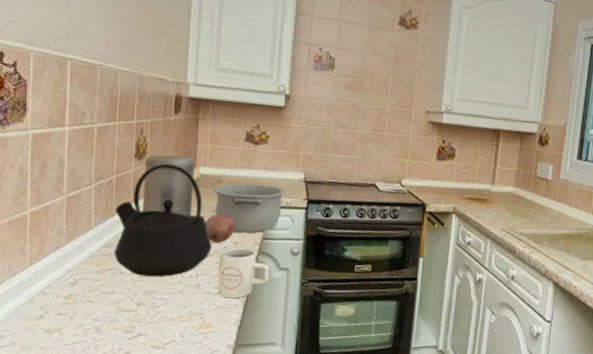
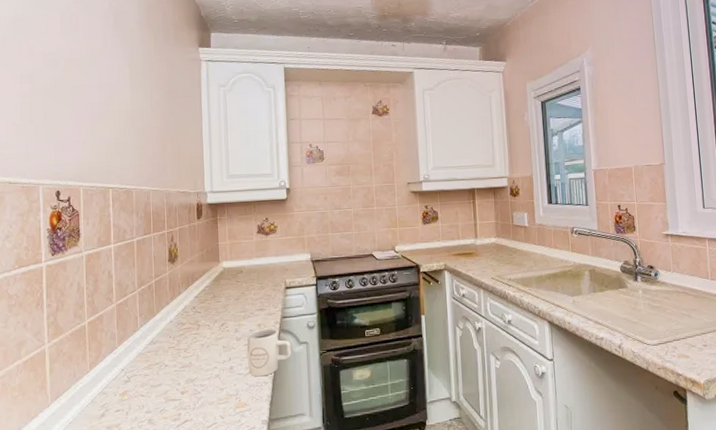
kettle: present [113,163,212,277] -> none [156,262,240,367]
canister: present [143,155,197,216] -> none [176,254,220,308]
fruit: present [205,214,235,243] -> none [232,300,257,327]
cooking pot: present [213,183,286,233] -> none [235,269,297,315]

